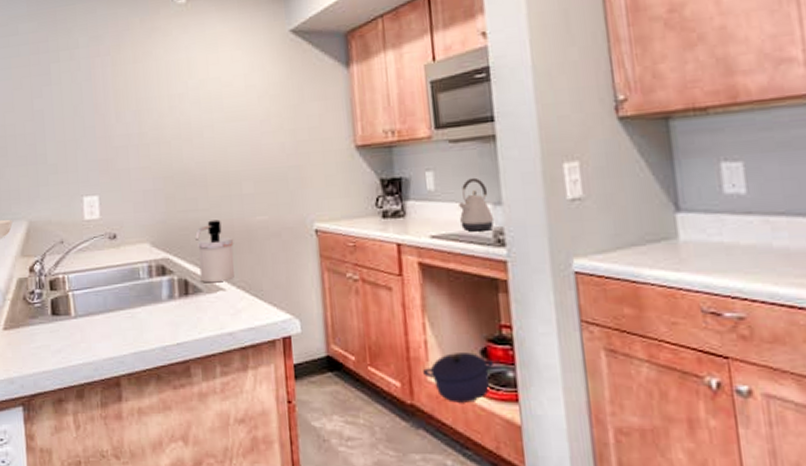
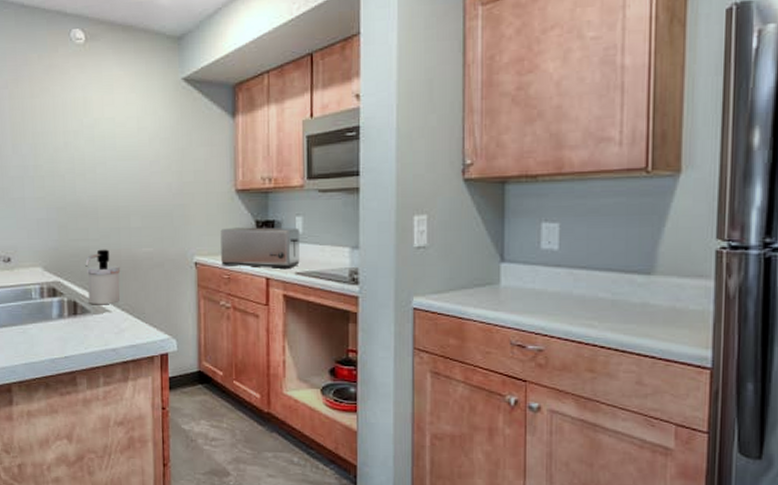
toaster: none [341,184,434,233] -> present [220,227,300,268]
cooking pot: present [423,352,493,403] -> none [280,371,339,412]
kettle: present [459,177,495,232] -> none [321,224,351,271]

